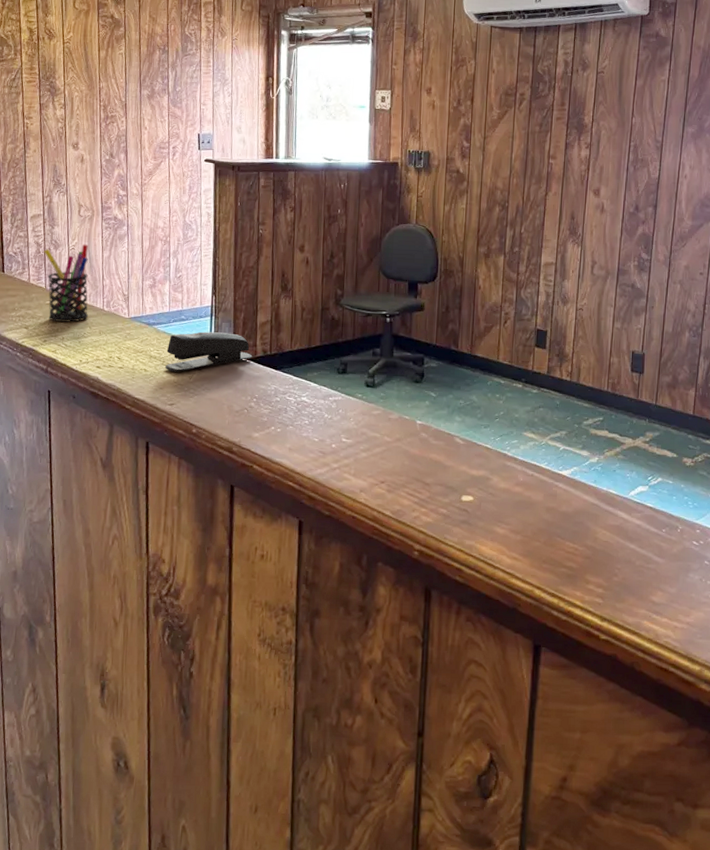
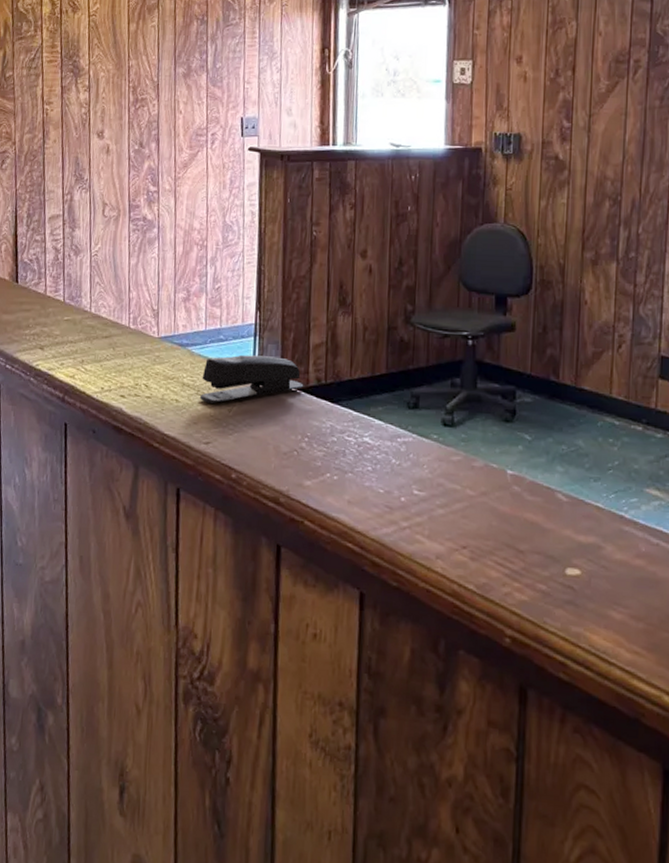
pen holder: present [43,244,89,322] -> none [62,250,113,342]

